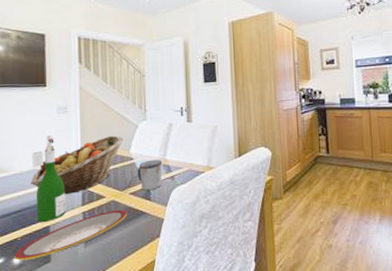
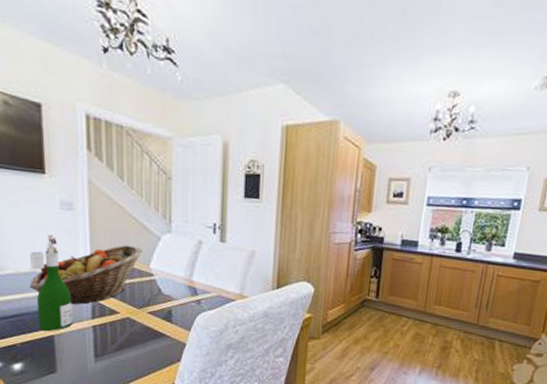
plate: present [15,210,128,261] -> none [14,328,145,368]
mug: present [137,159,163,191] -> none [158,279,188,313]

